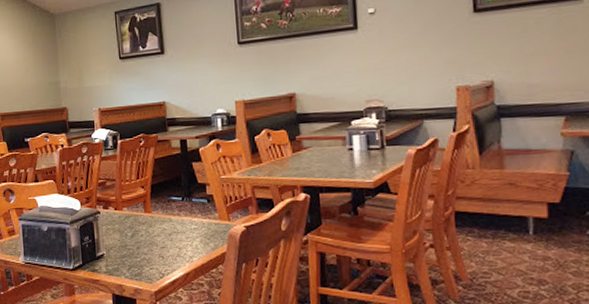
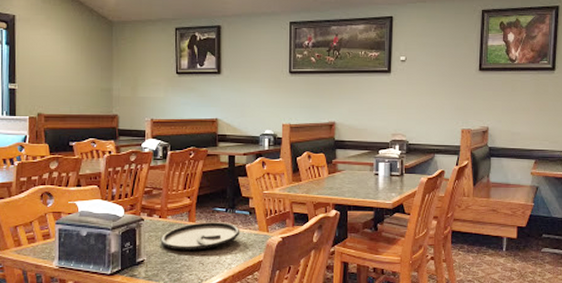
plate: none [118,212,200,244] -> present [160,222,240,251]

